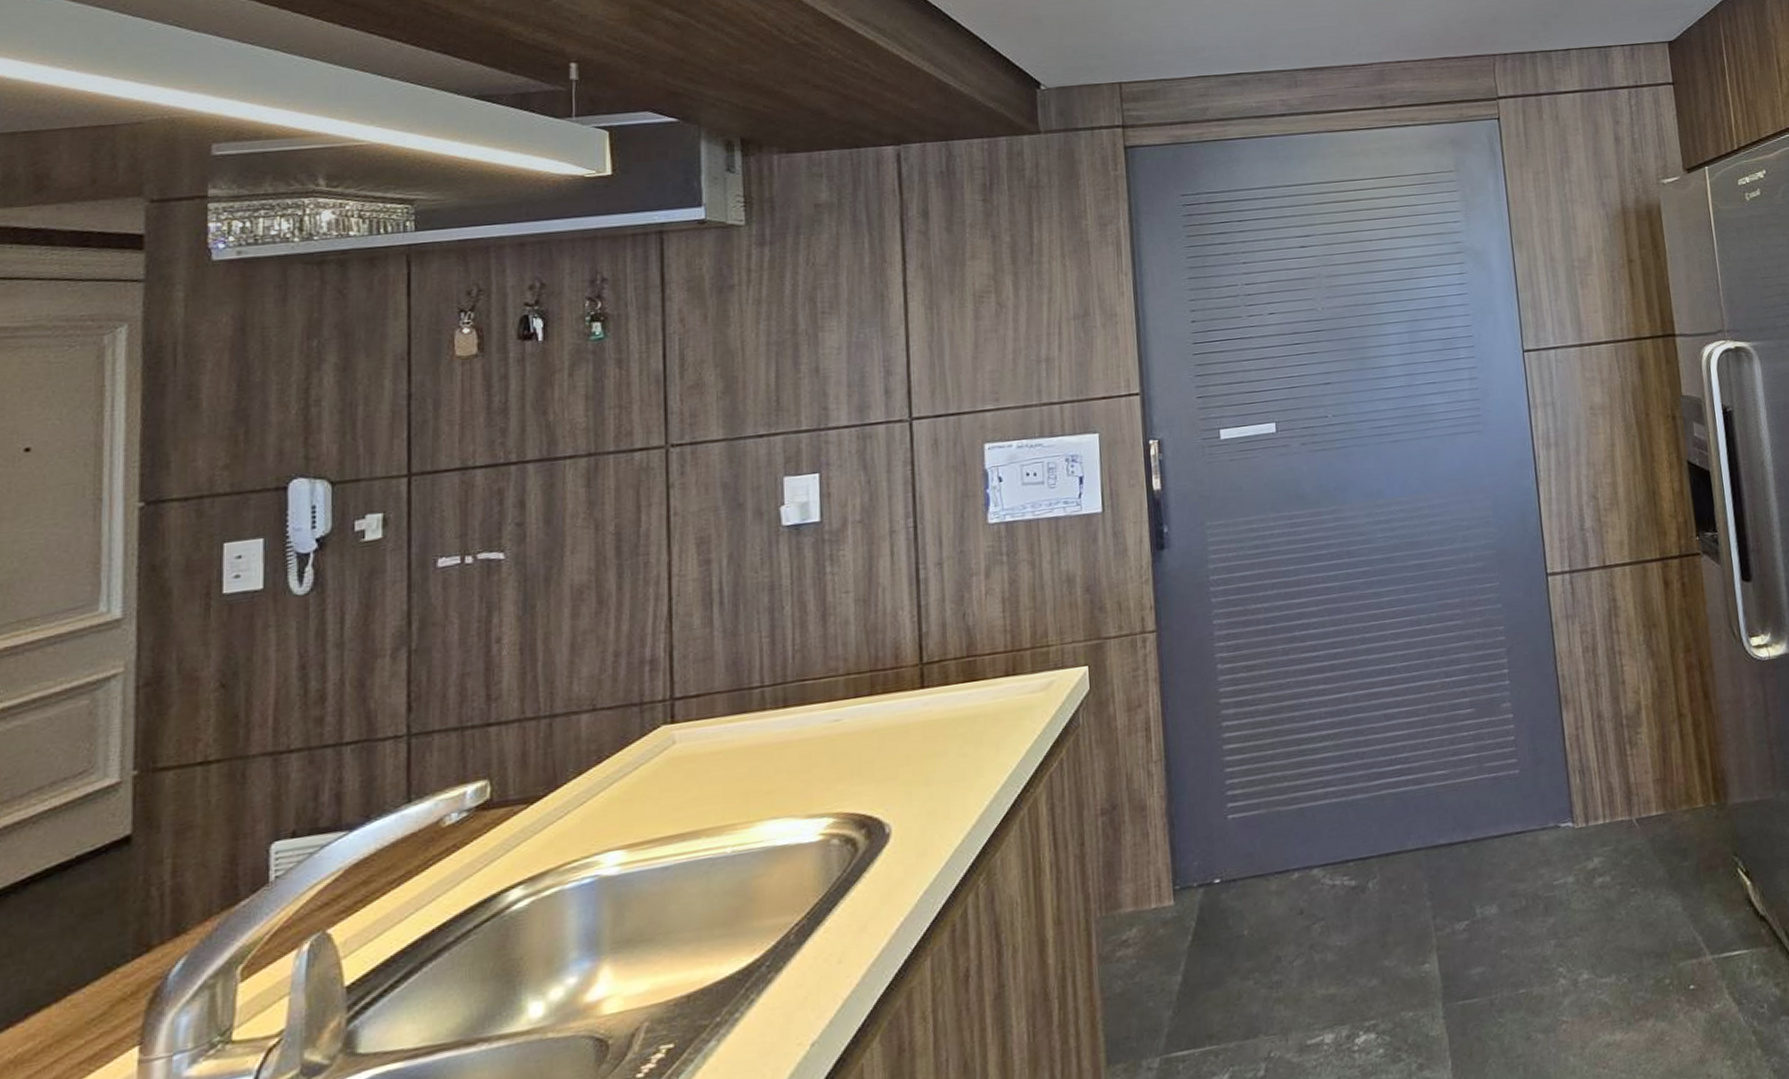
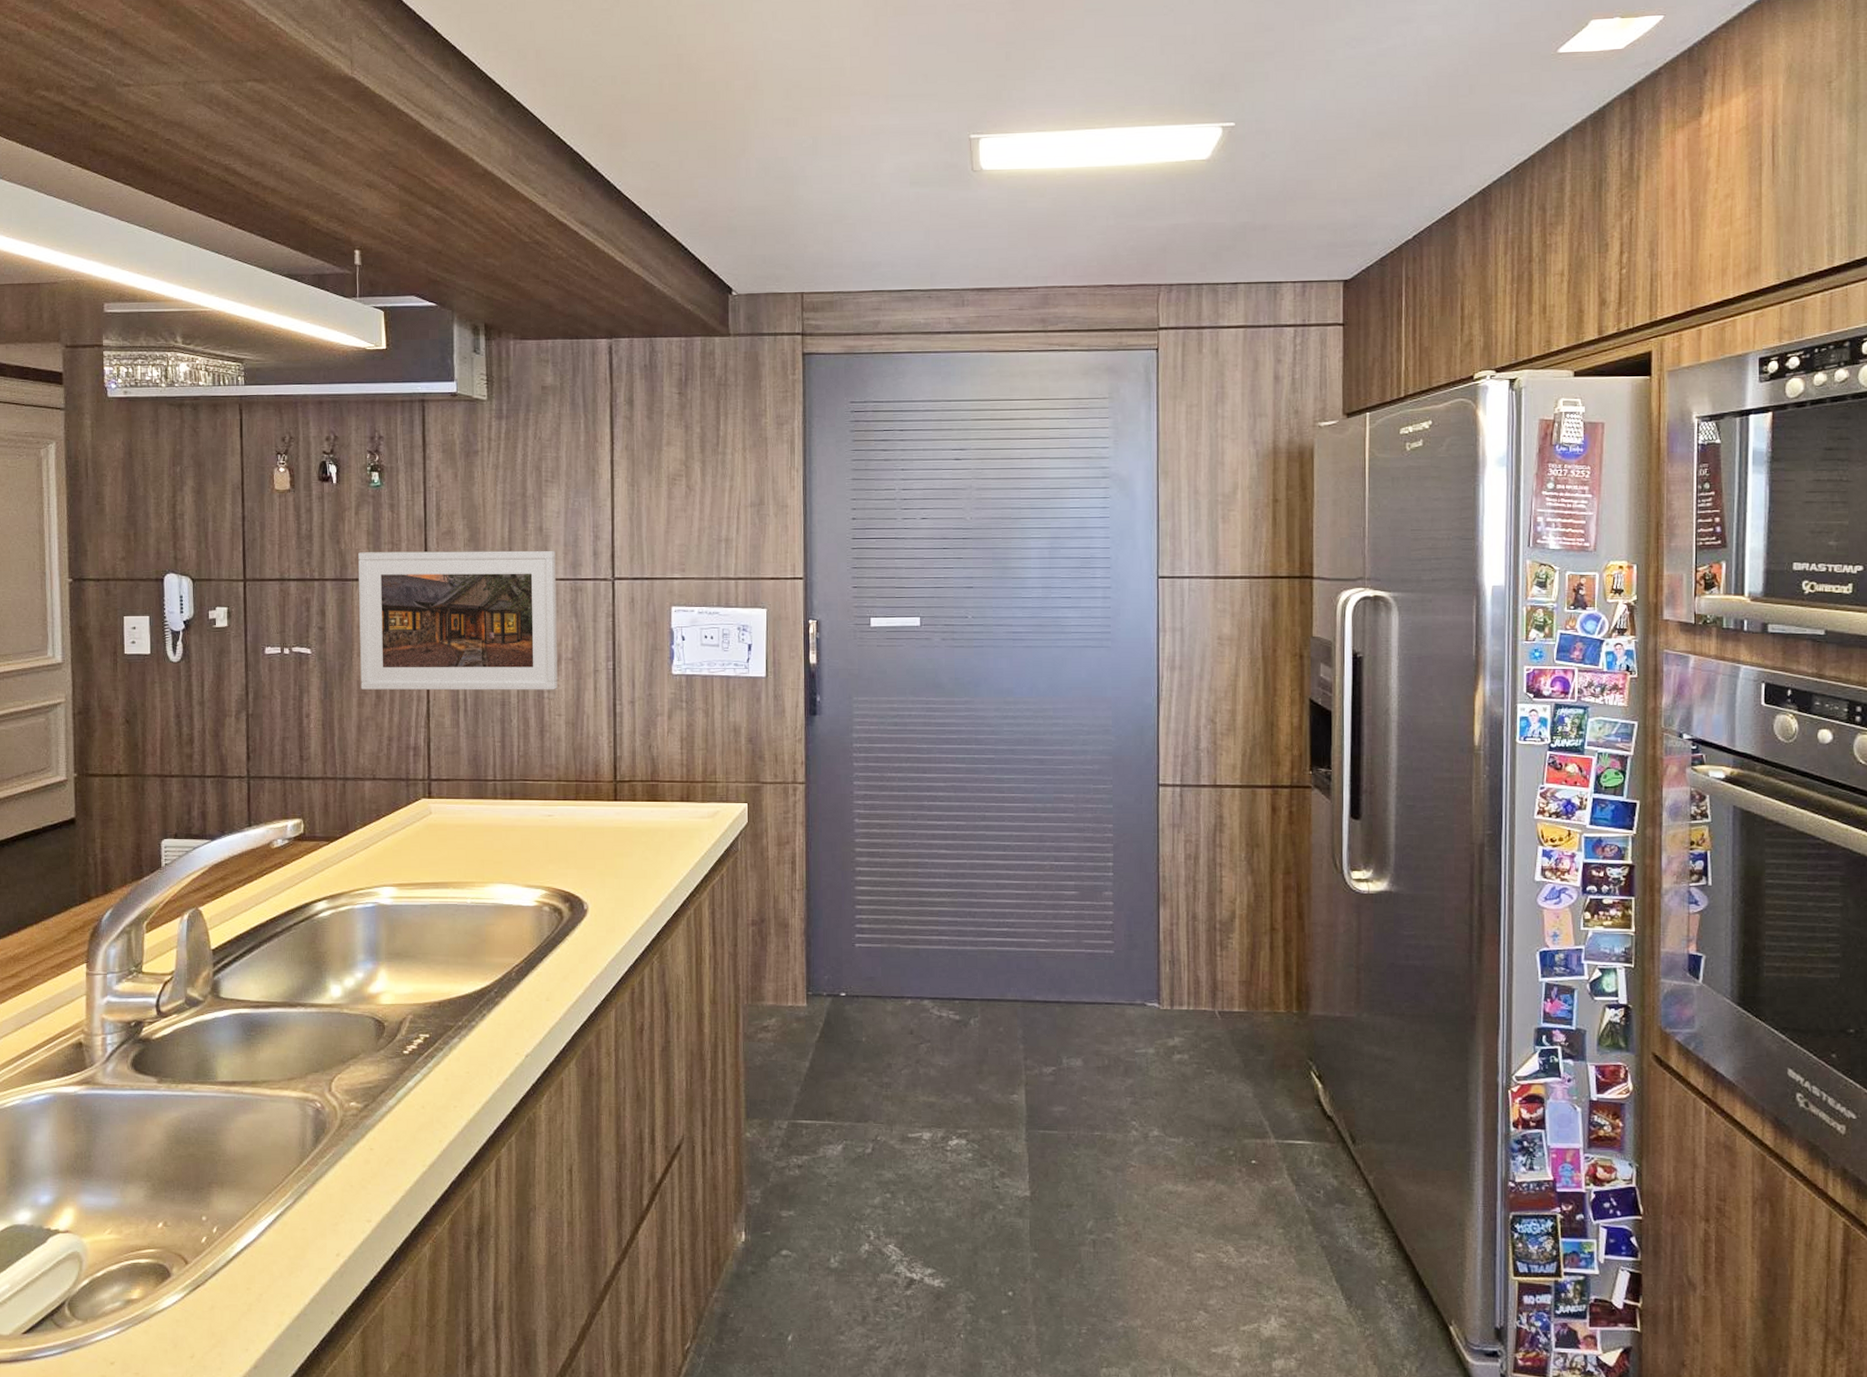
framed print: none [573,393,844,596] -> present [358,550,558,691]

